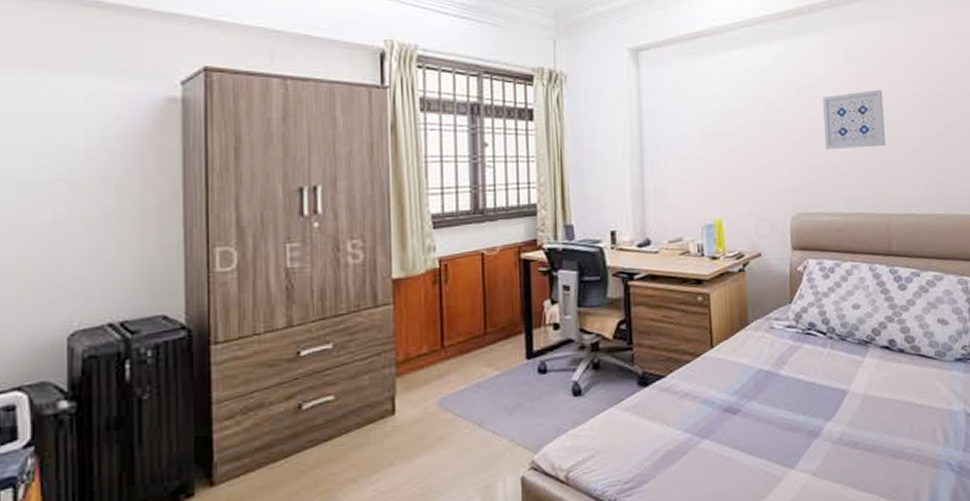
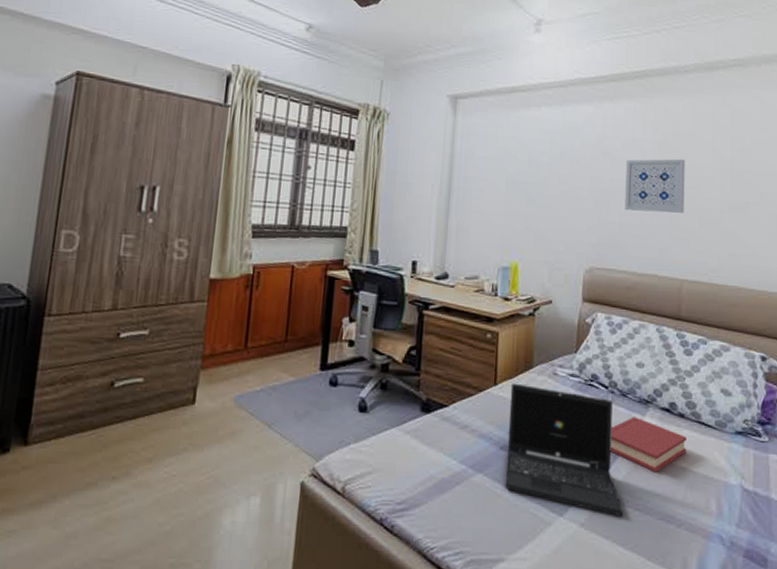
laptop: none [728,342,853,460] -> present [506,383,623,516]
hardback book: none [832,359,910,411] -> present [610,416,687,473]

